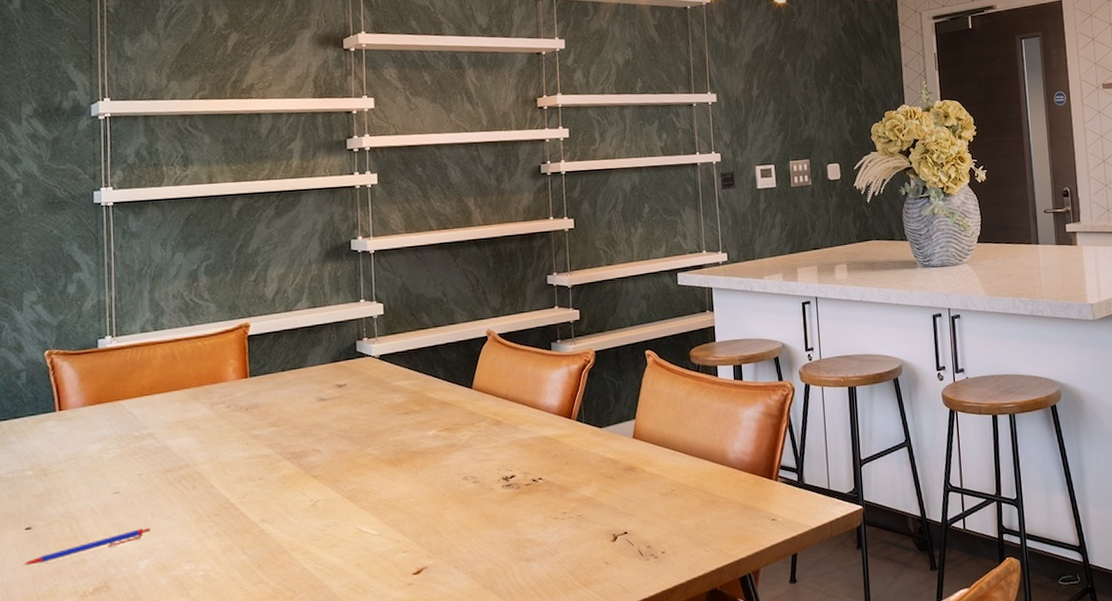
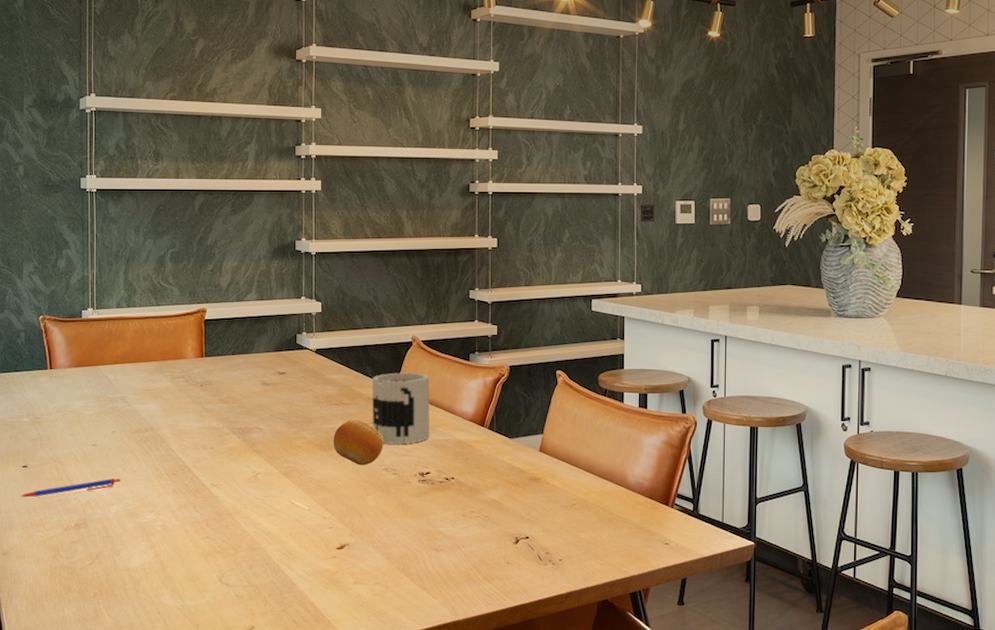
fruit: none [403,427,461,478] -> present [333,420,383,466]
mug: none [445,369,512,450] -> present [372,372,429,444]

